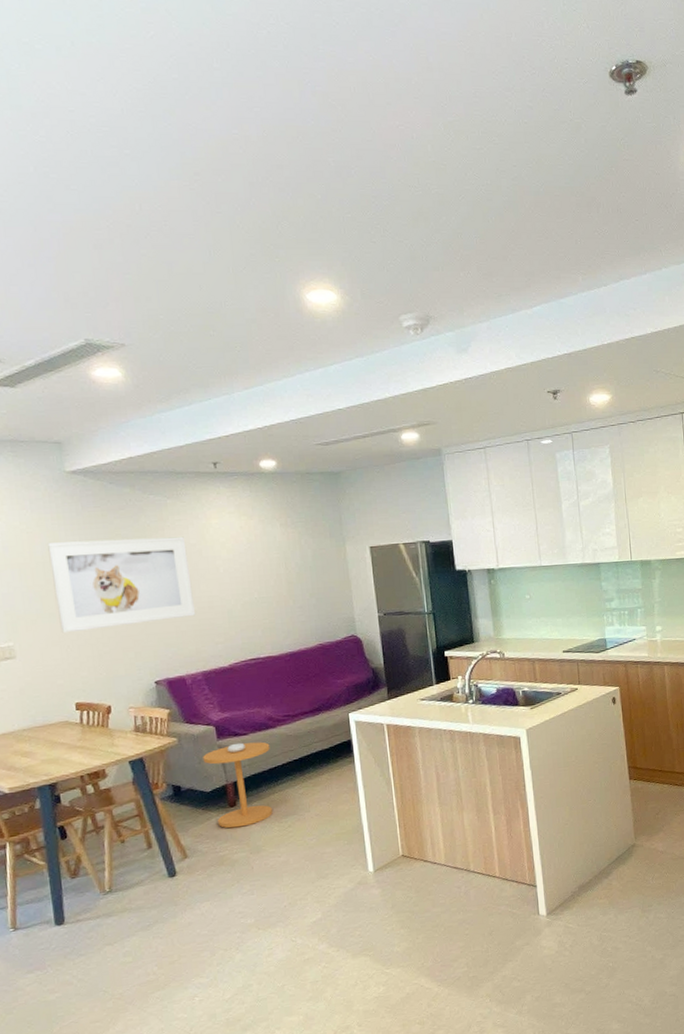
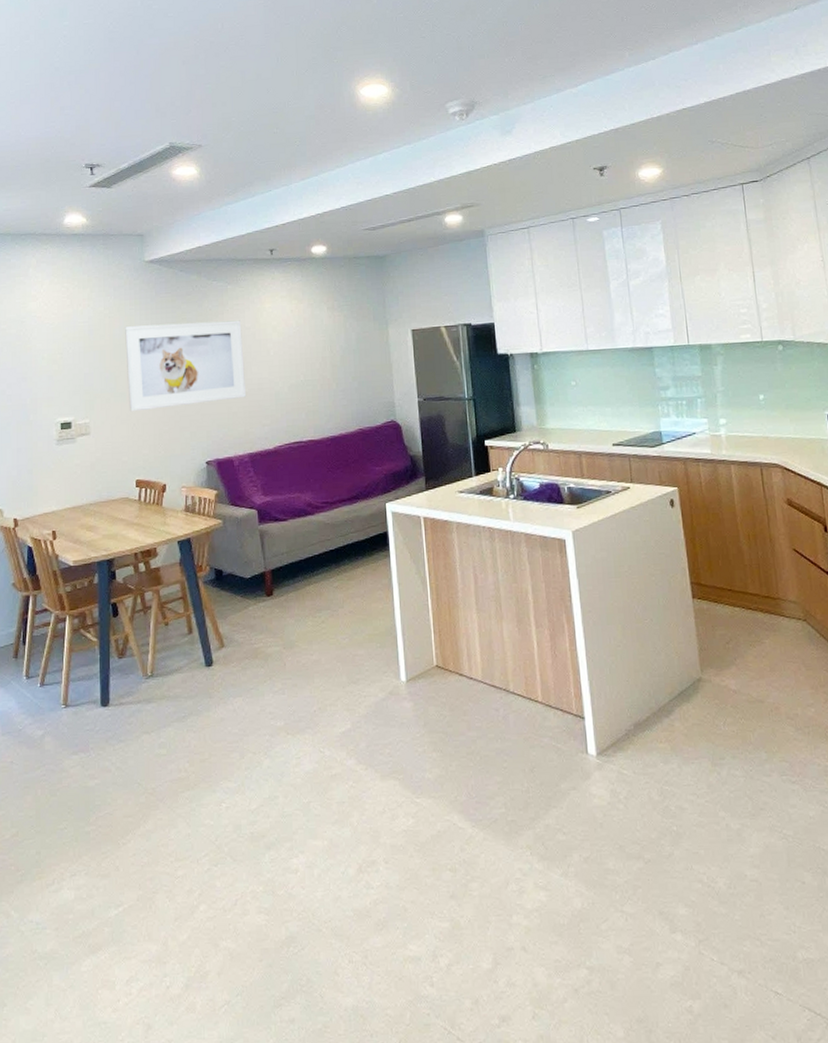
side table: present [203,742,273,829] -> none [244,528,308,619]

